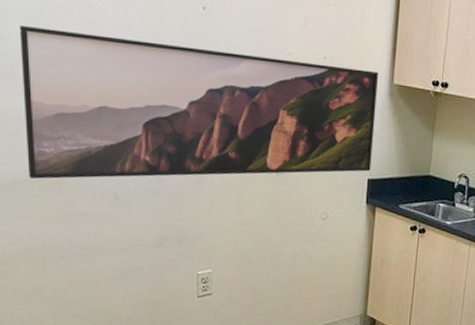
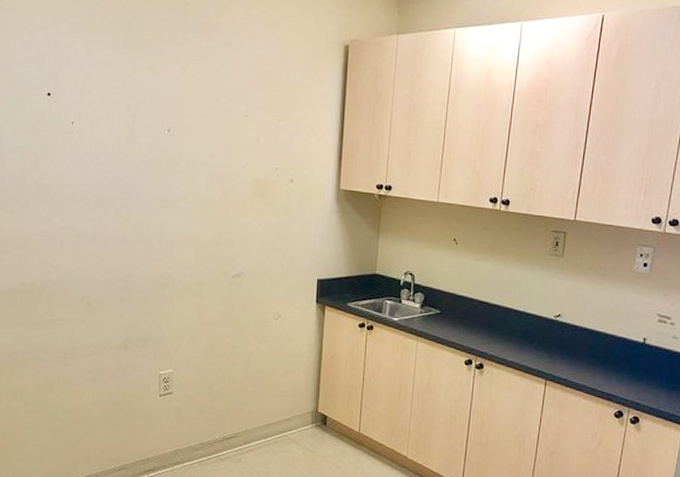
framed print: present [19,24,379,179] -> none [11,154,327,289]

